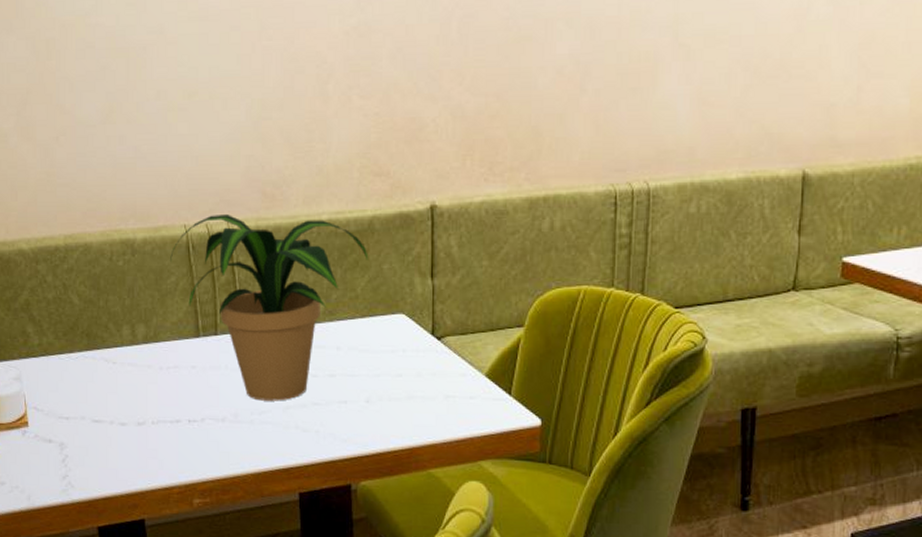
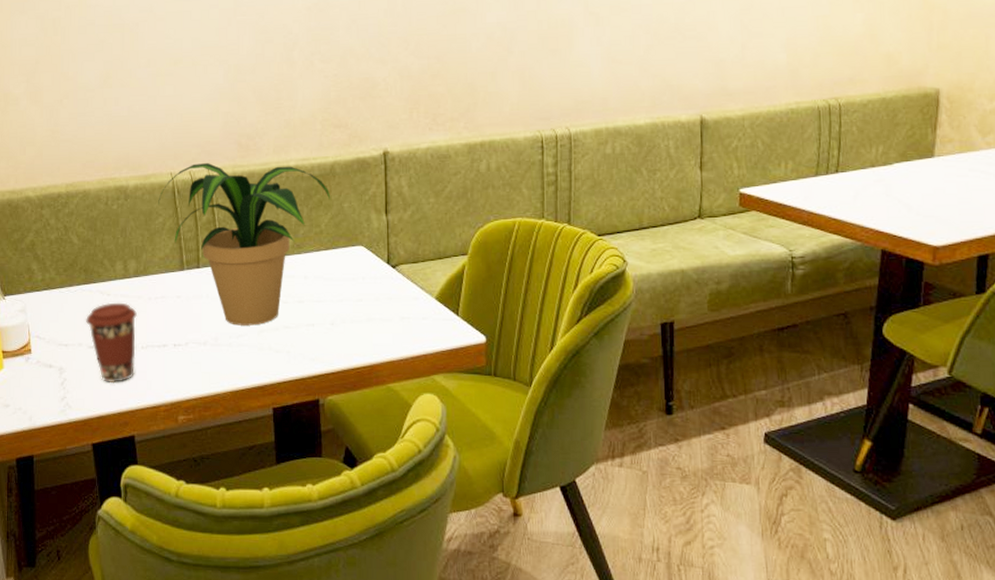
coffee cup: none [89,371,146,462] -> present [86,302,137,384]

